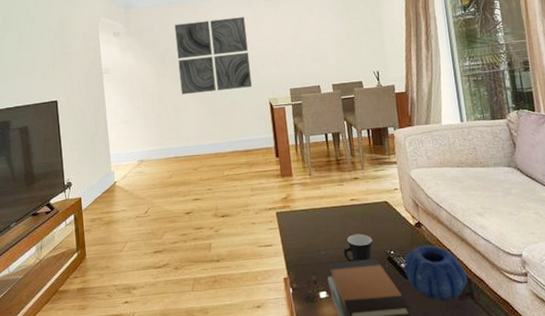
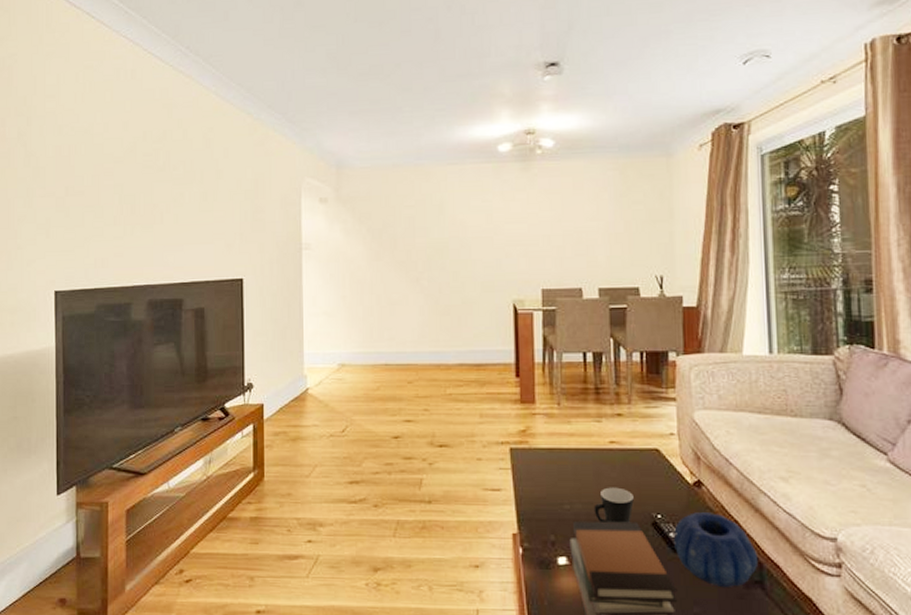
wall art: present [174,17,252,94] -> none [398,190,492,284]

